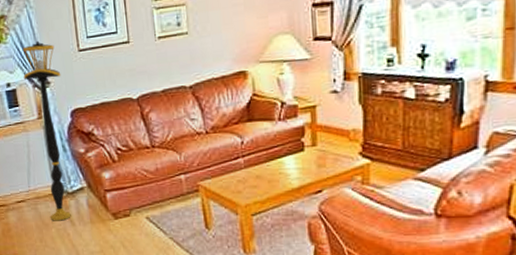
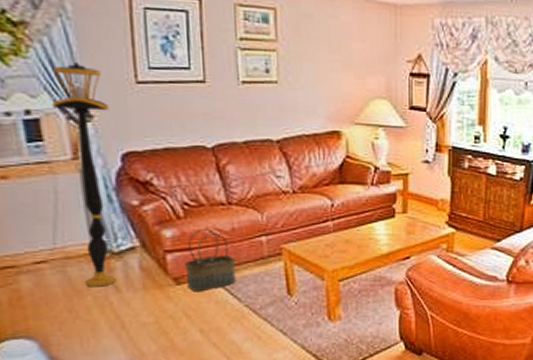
basket: none [120,169,161,225] -> present [185,228,236,291]

